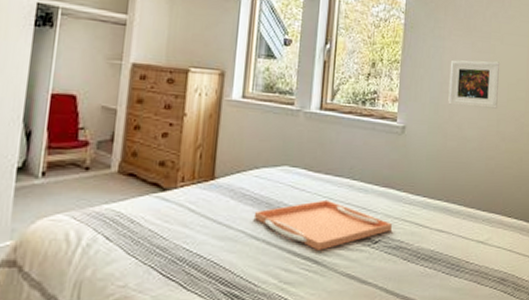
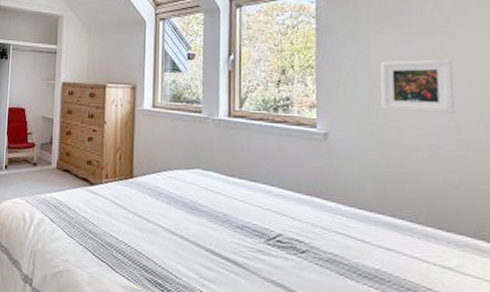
serving tray: present [253,199,392,250] -> none [170,203,321,253]

